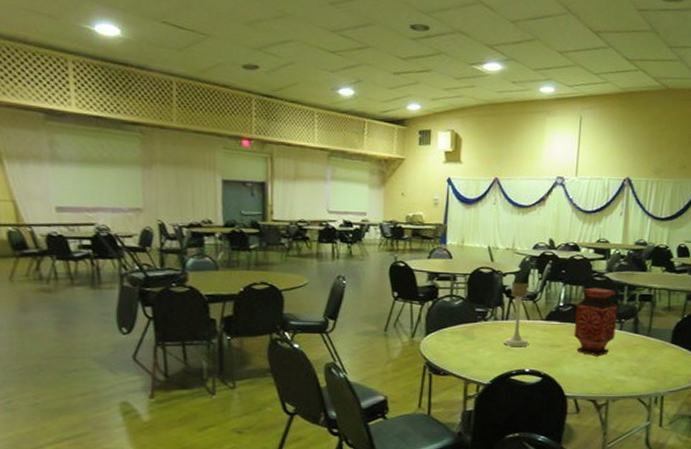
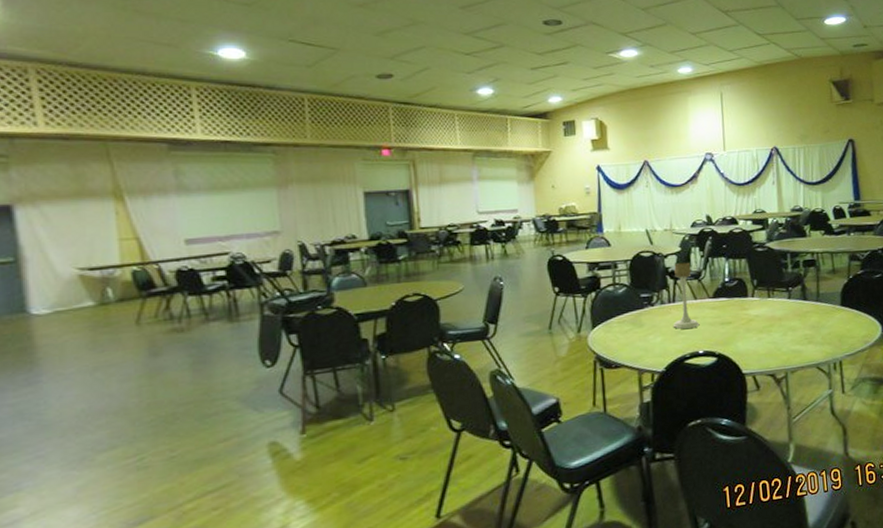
vase: present [574,287,618,357] -> none [742,258,785,329]

